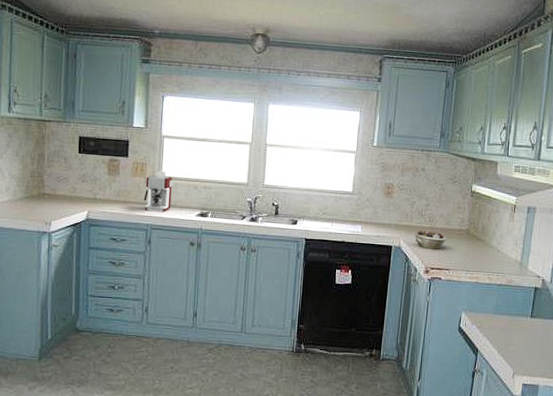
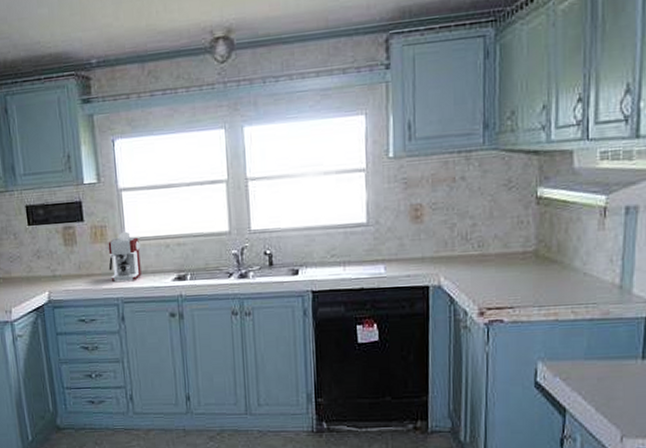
succulent planter: present [415,230,447,249] -> none [460,259,506,284]

